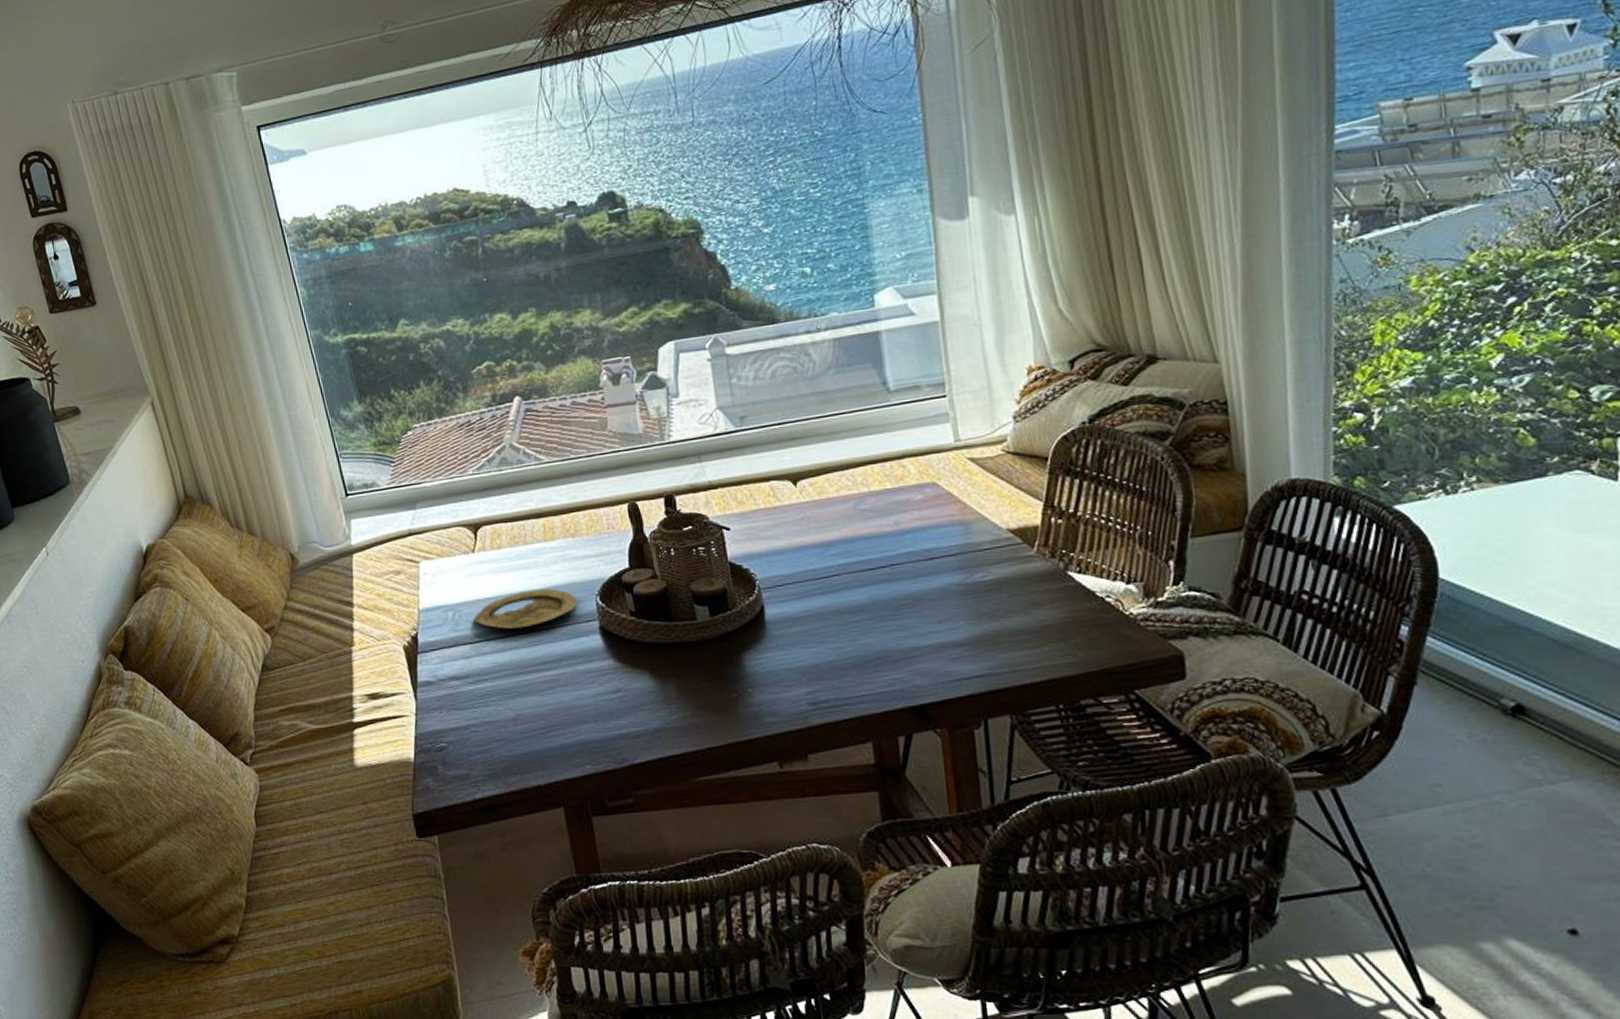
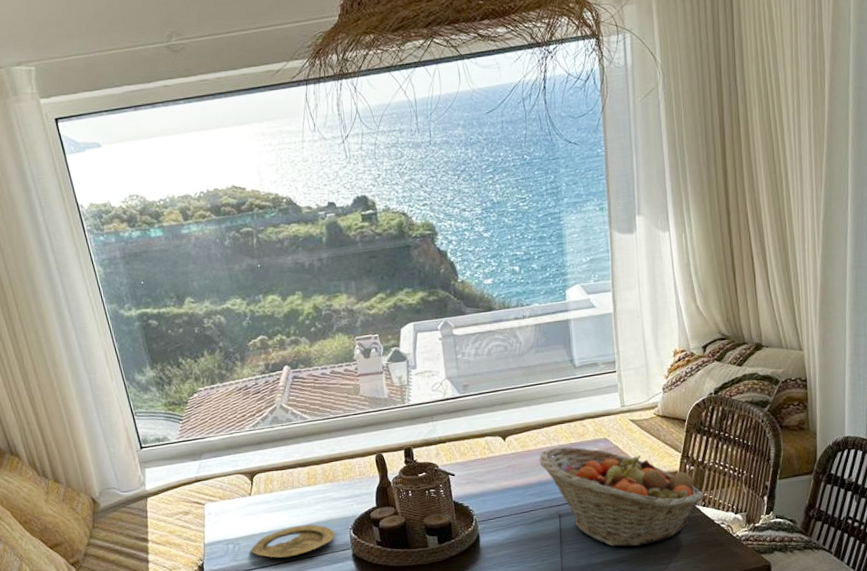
fruit basket: none [842,493,1079,625] -> present [539,446,704,547]

